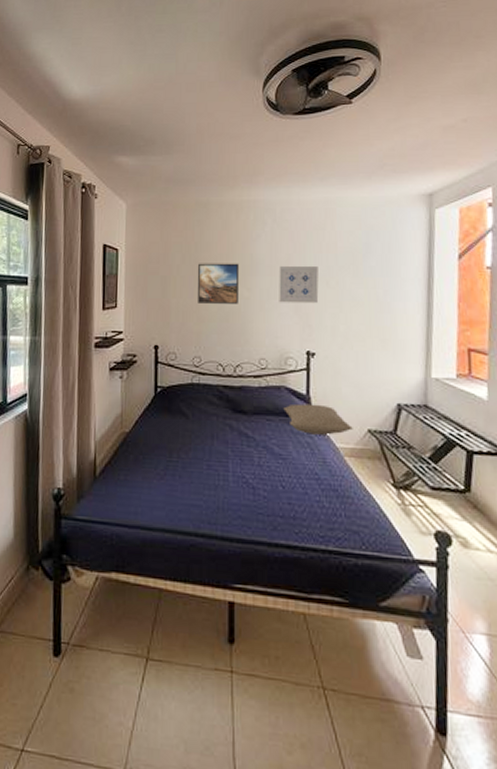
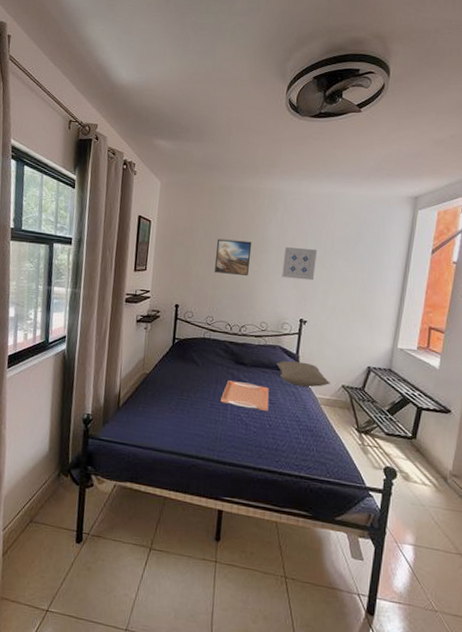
serving tray: none [219,434,279,469] -> present [221,380,269,411]

